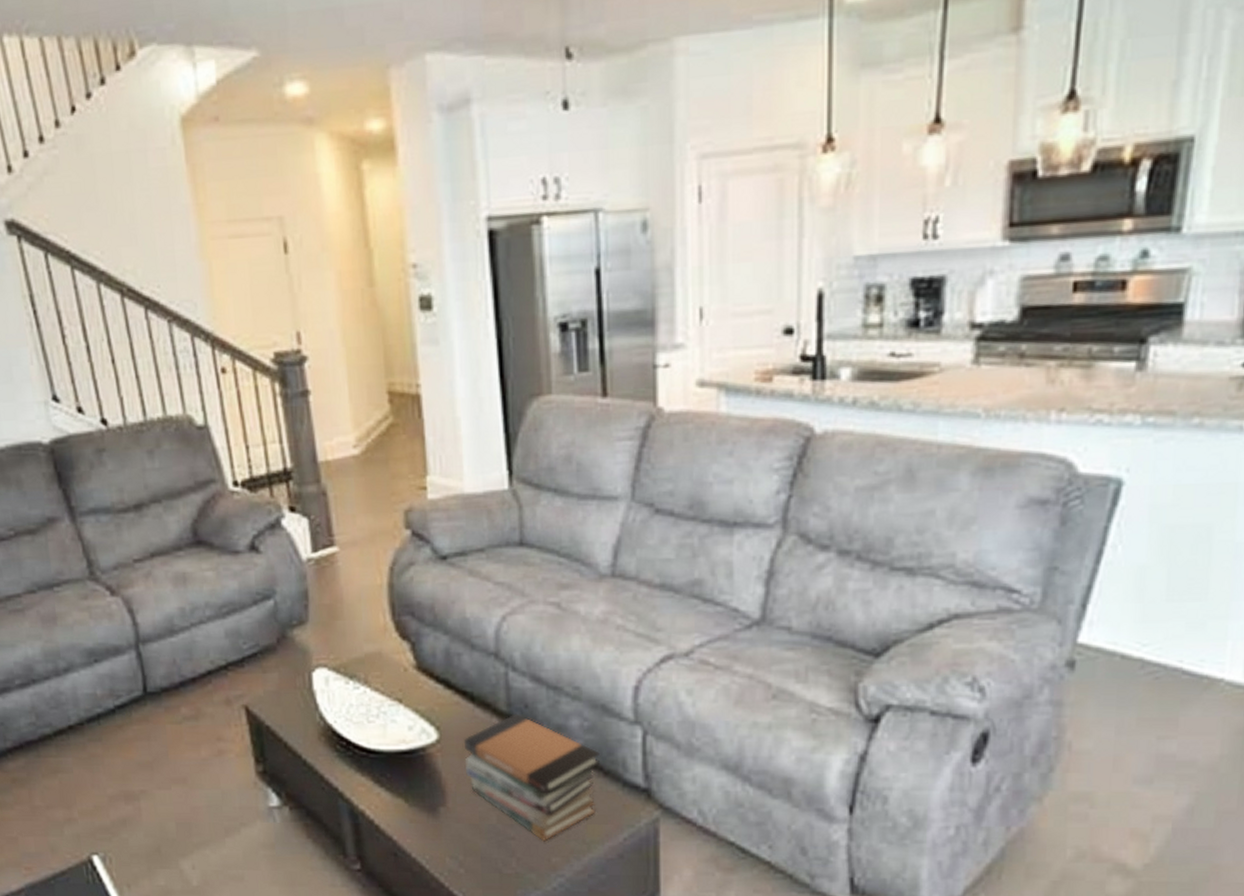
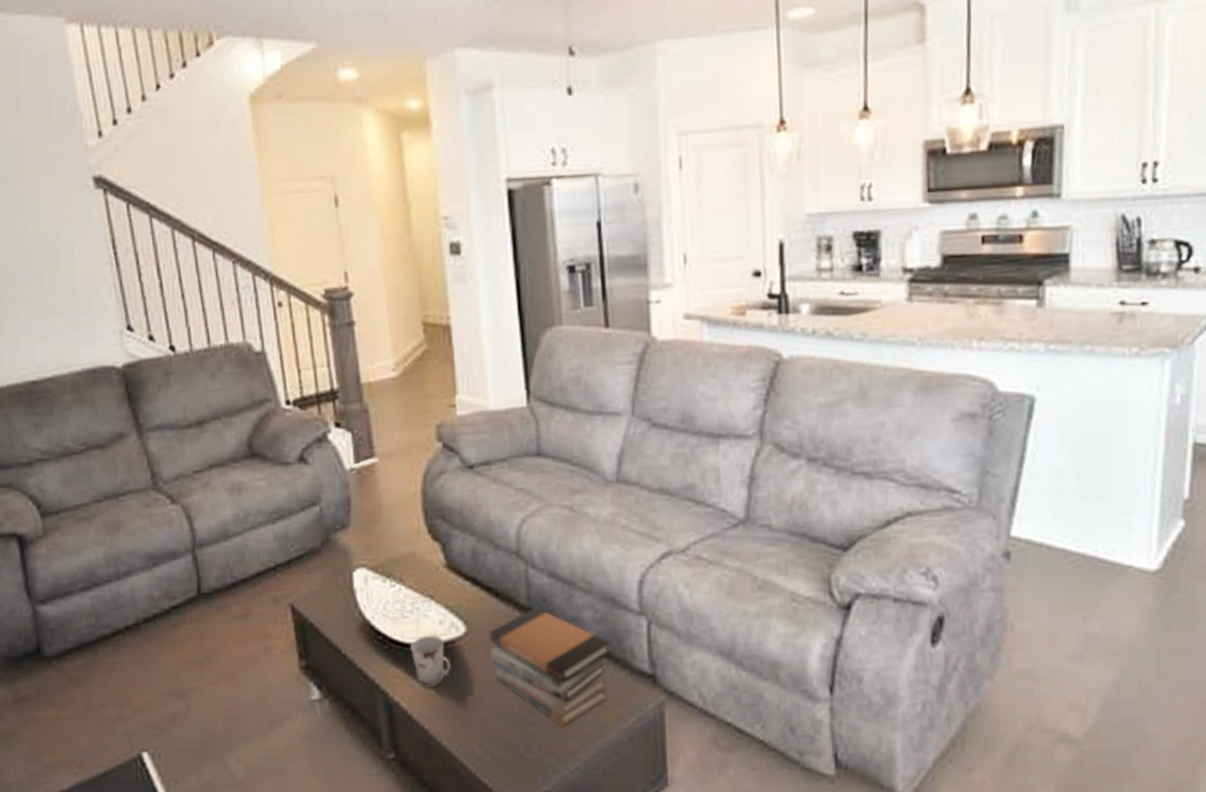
cup: none [377,741,422,796] -> present [411,635,451,687]

